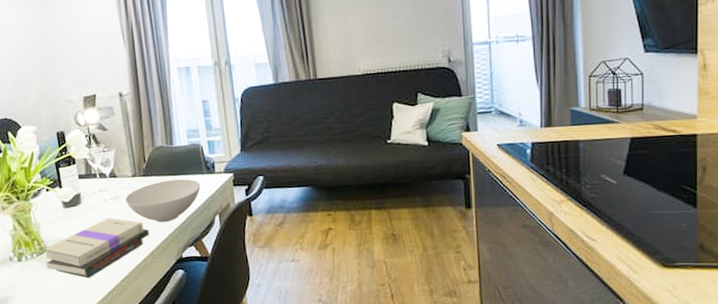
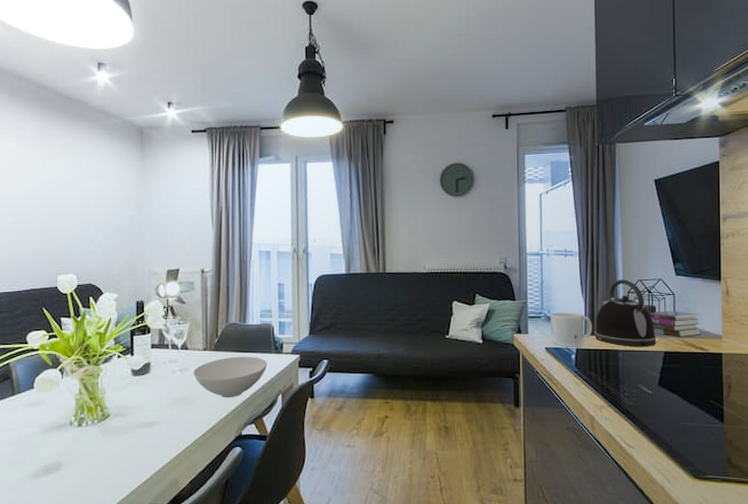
books: present [43,217,149,279] -> none [105,389,212,450]
mug: none [501,103,549,143] -> present [550,312,592,348]
kettle: none [552,62,622,136] -> present [594,279,657,346]
books: none [614,92,673,121] -> present [650,311,701,338]

